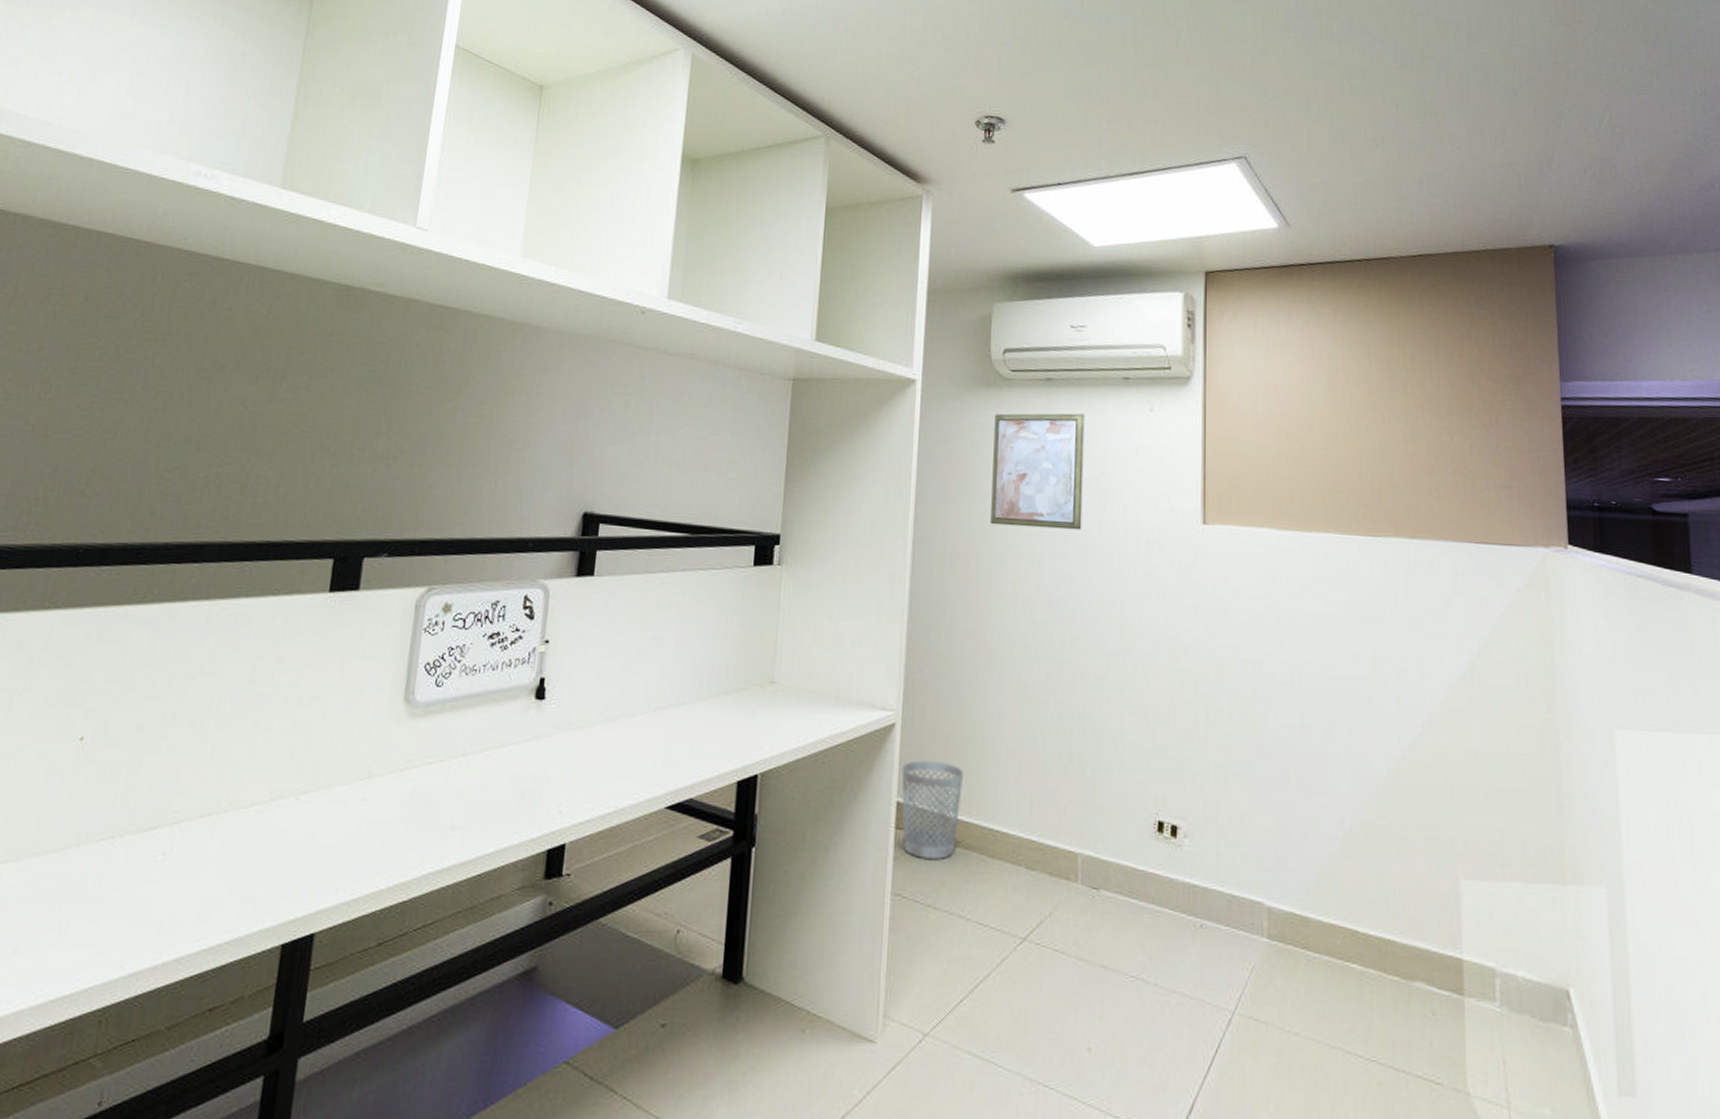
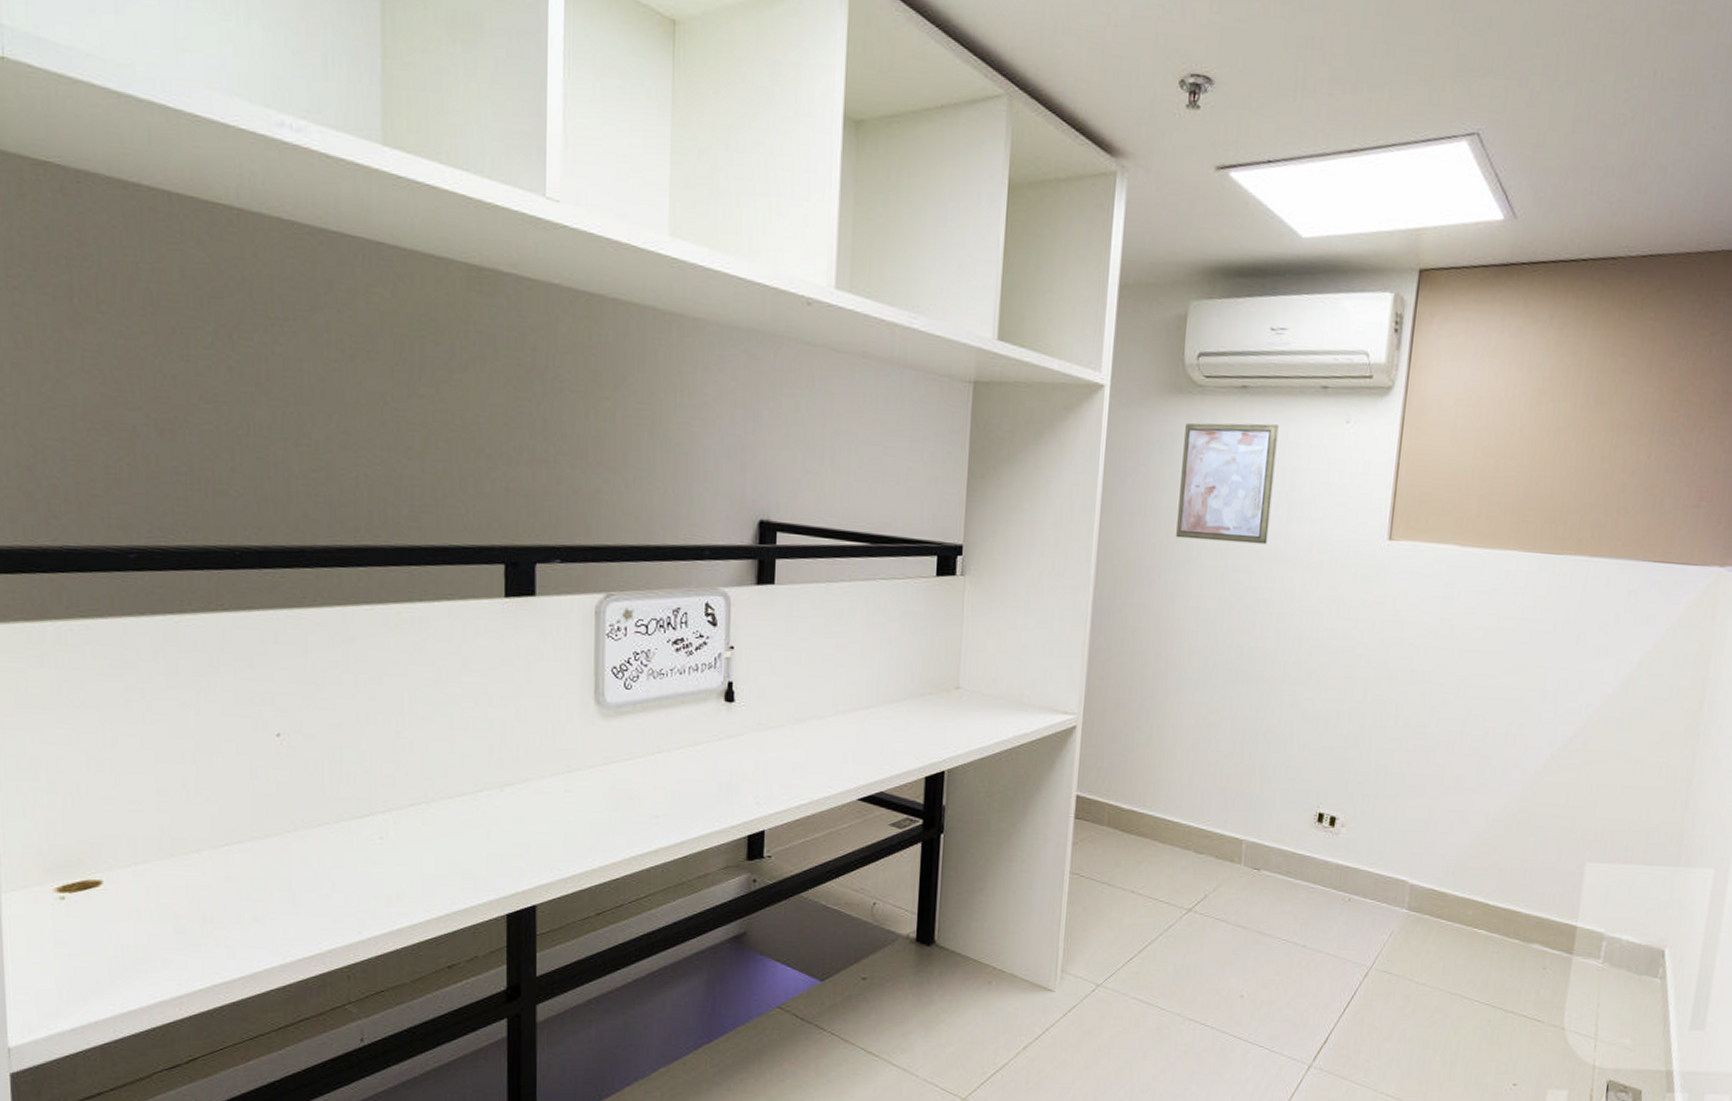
wastebasket: present [901,760,963,859] -> none [1081,759,1140,845]

